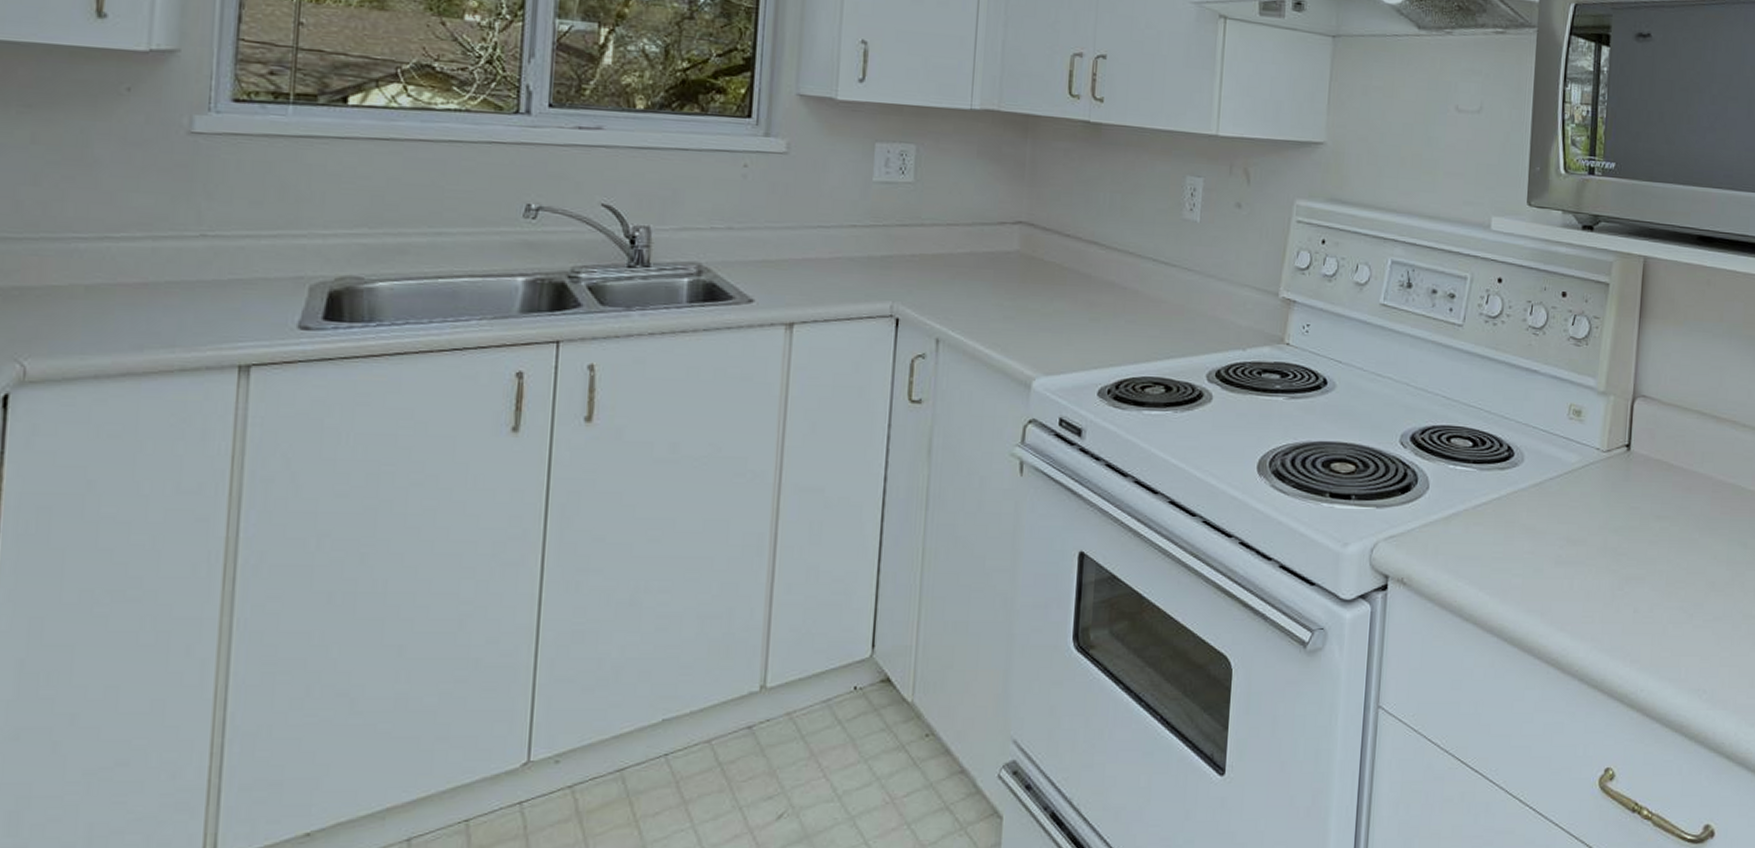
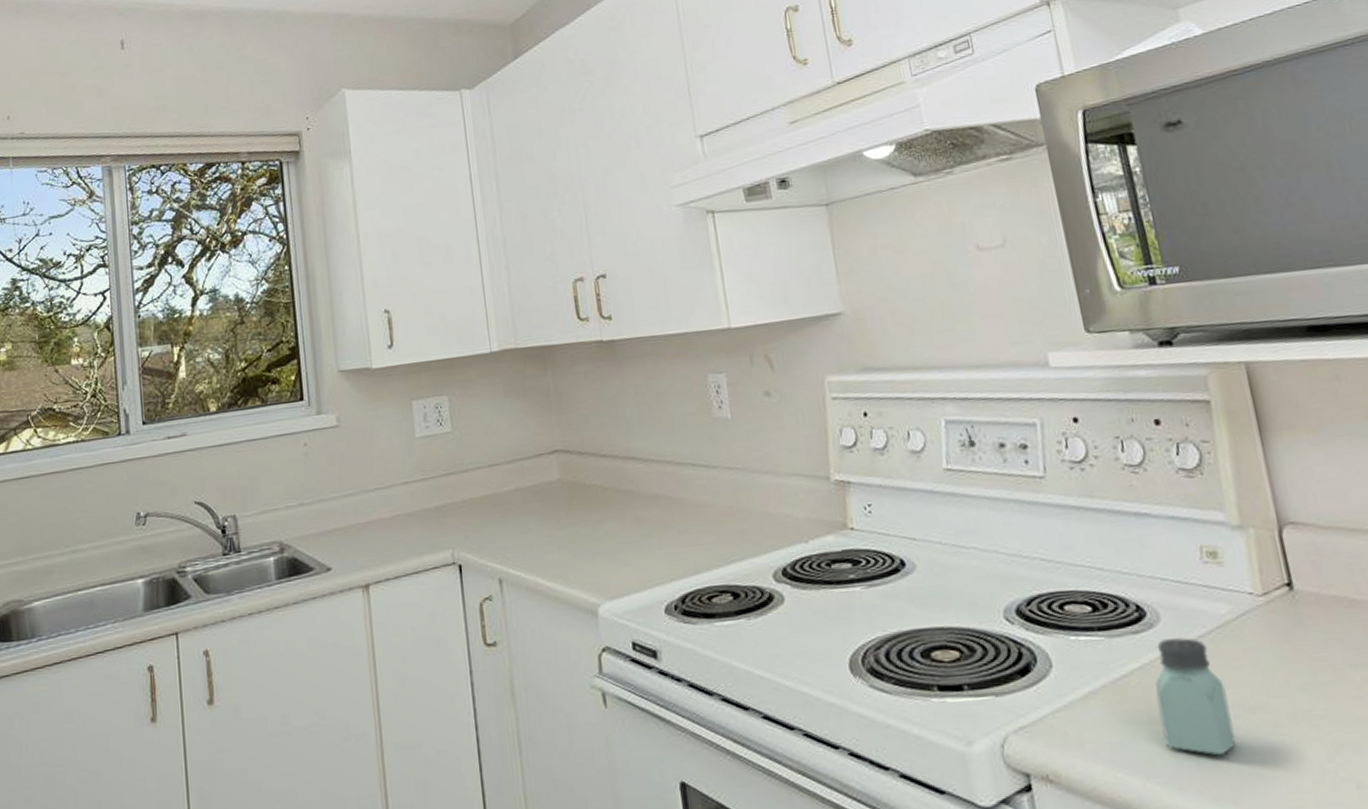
saltshaker: none [1502,477,1559,577] -> present [1155,638,1236,756]

